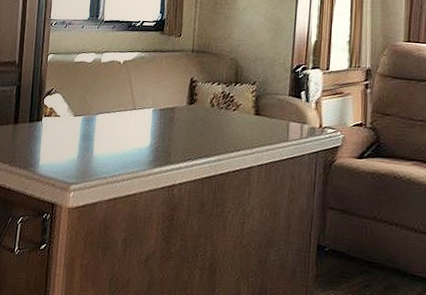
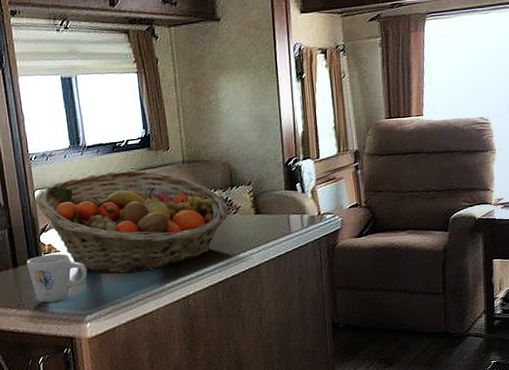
mug: none [26,117,82,165] -> present [27,253,88,303]
fruit basket: none [47,48,229,152] -> present [35,170,228,274]

